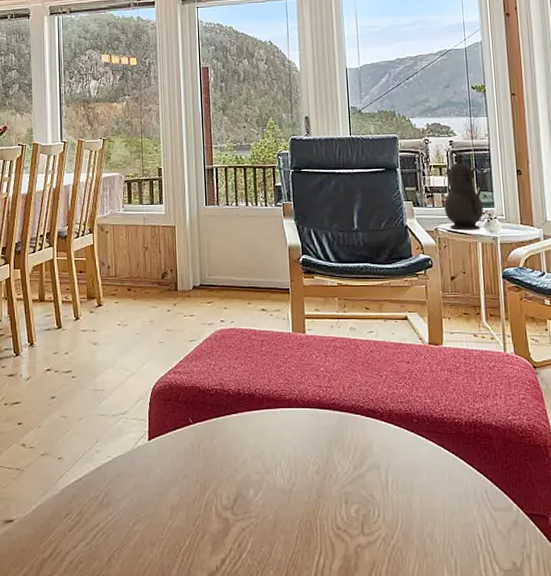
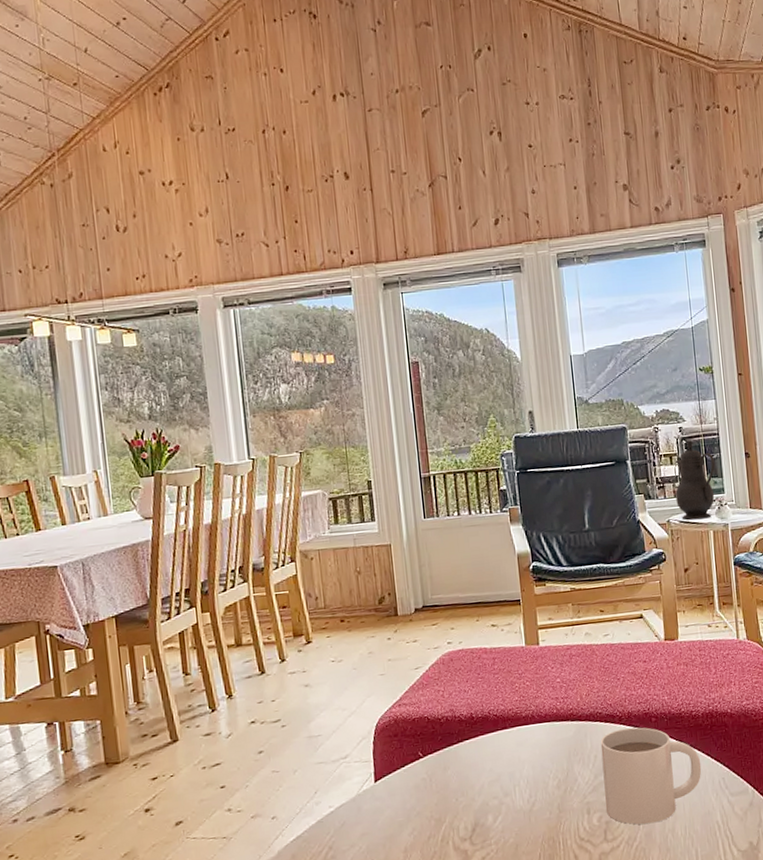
mug: none [361,425,463,525] -> present [600,727,702,825]

